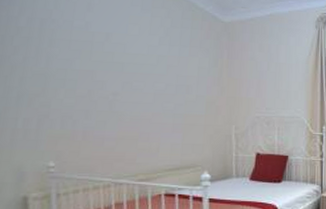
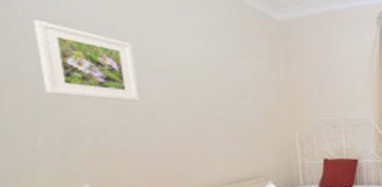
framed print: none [25,18,103,91] -> present [33,19,140,102]

